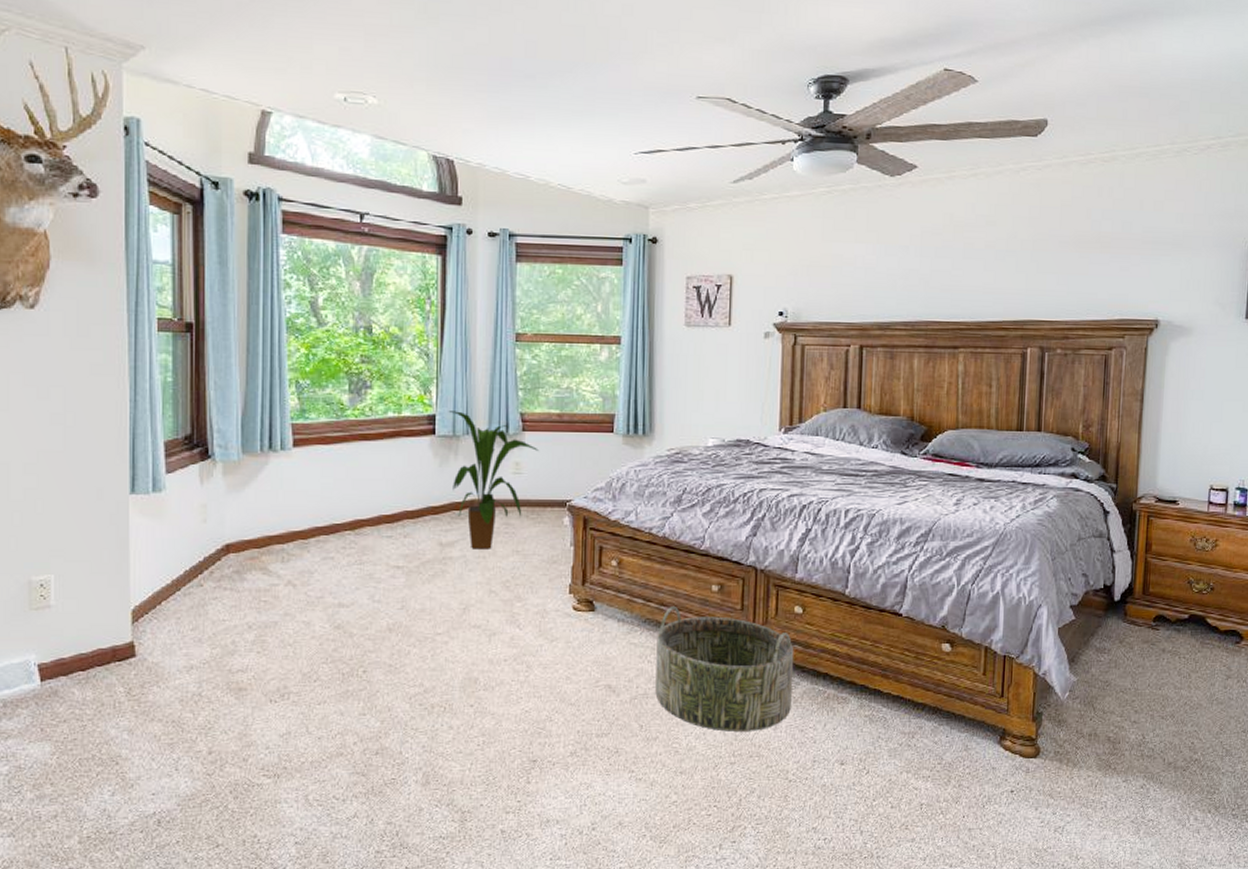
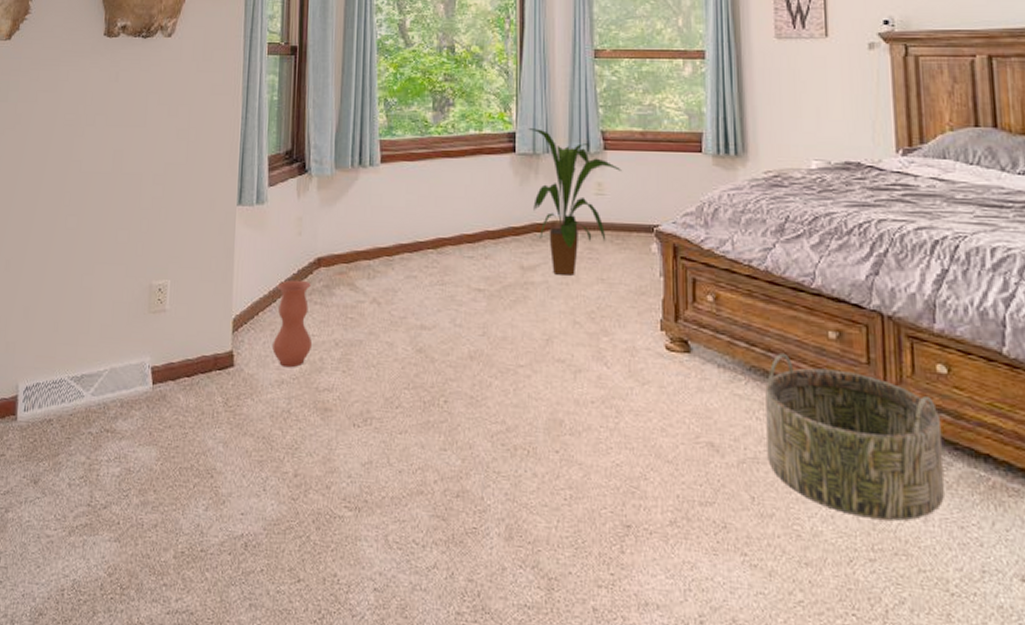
vase: none [179,567,224,653] -> present [272,279,313,368]

